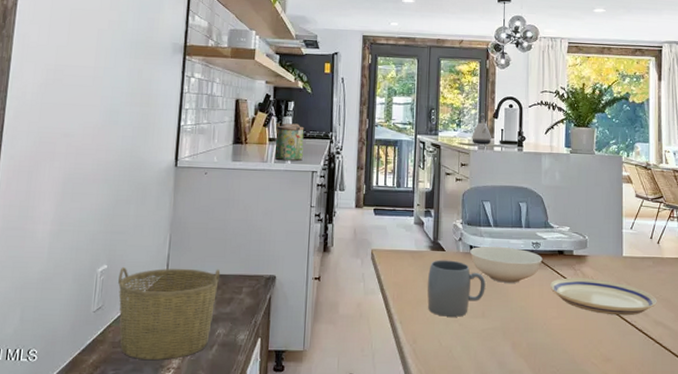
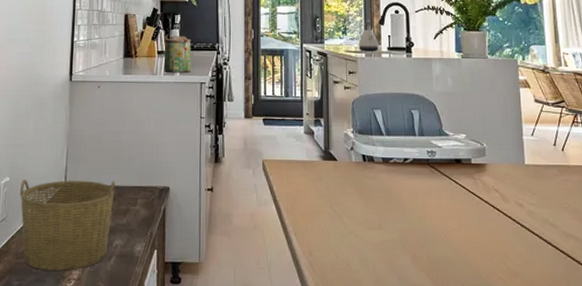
mug: present [427,260,486,317] -> none [320,170,381,229]
bowl: present [470,246,543,283] -> none [363,155,439,193]
plate: present [549,277,657,316] -> none [448,187,566,228]

